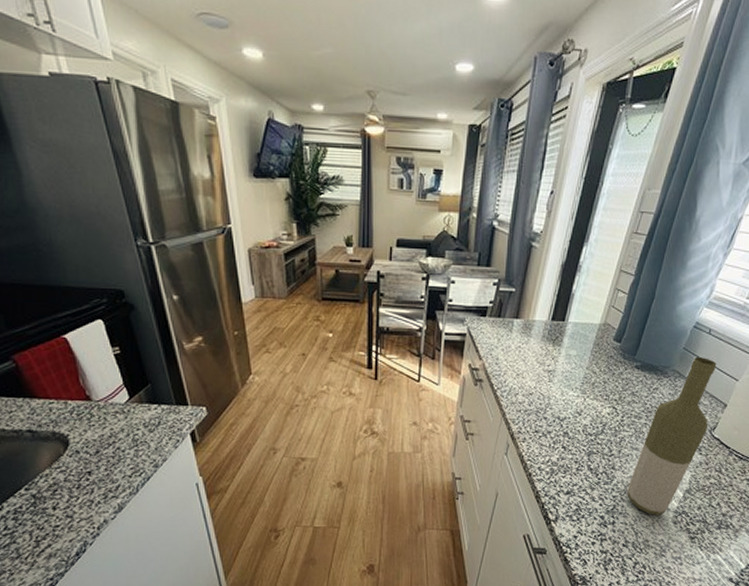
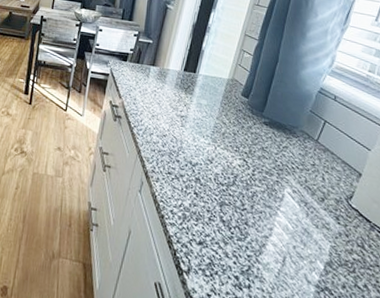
bottle: present [627,357,717,515] -> none [262,121,346,287]

